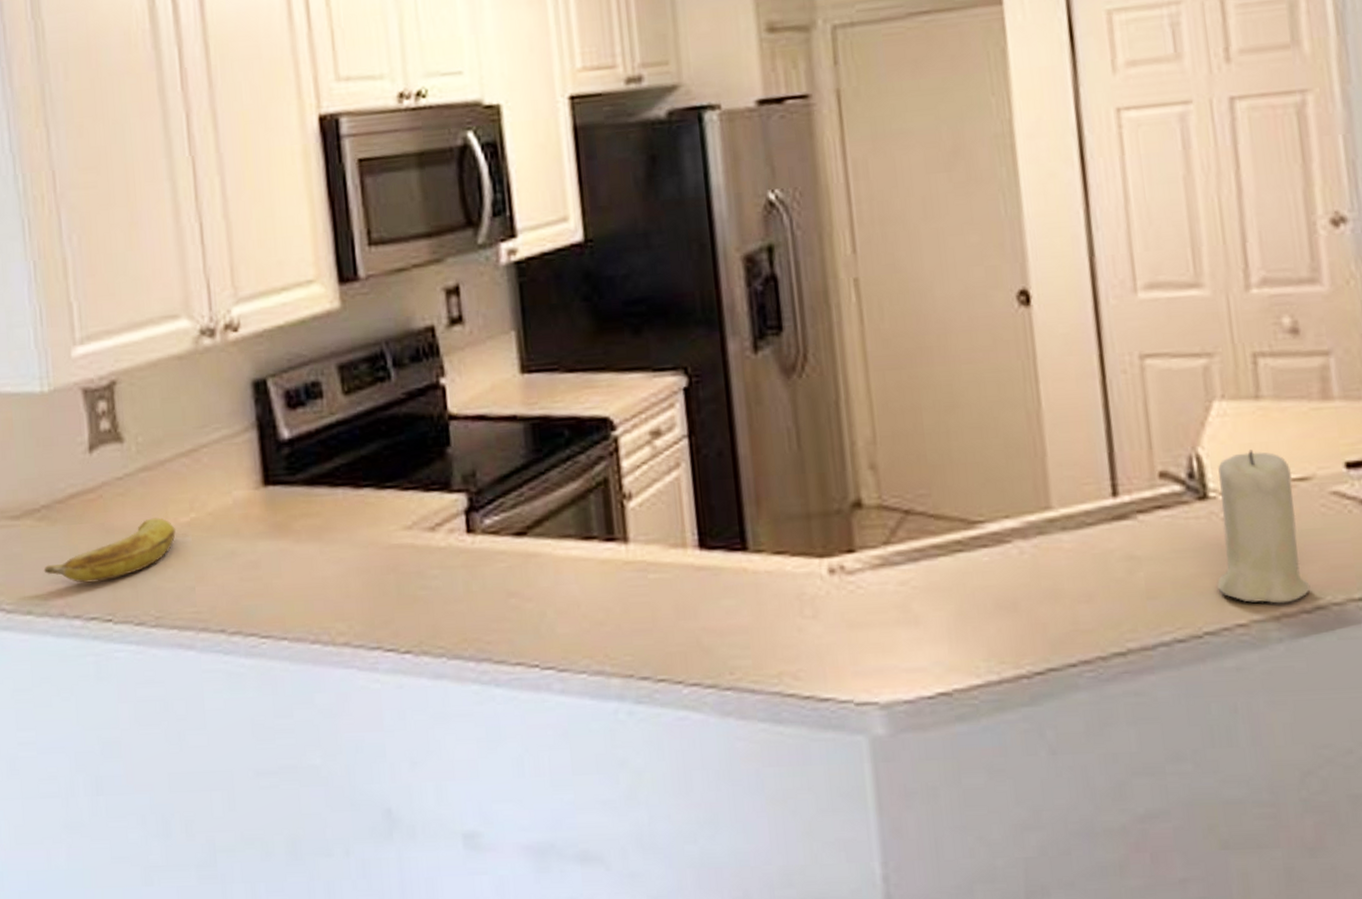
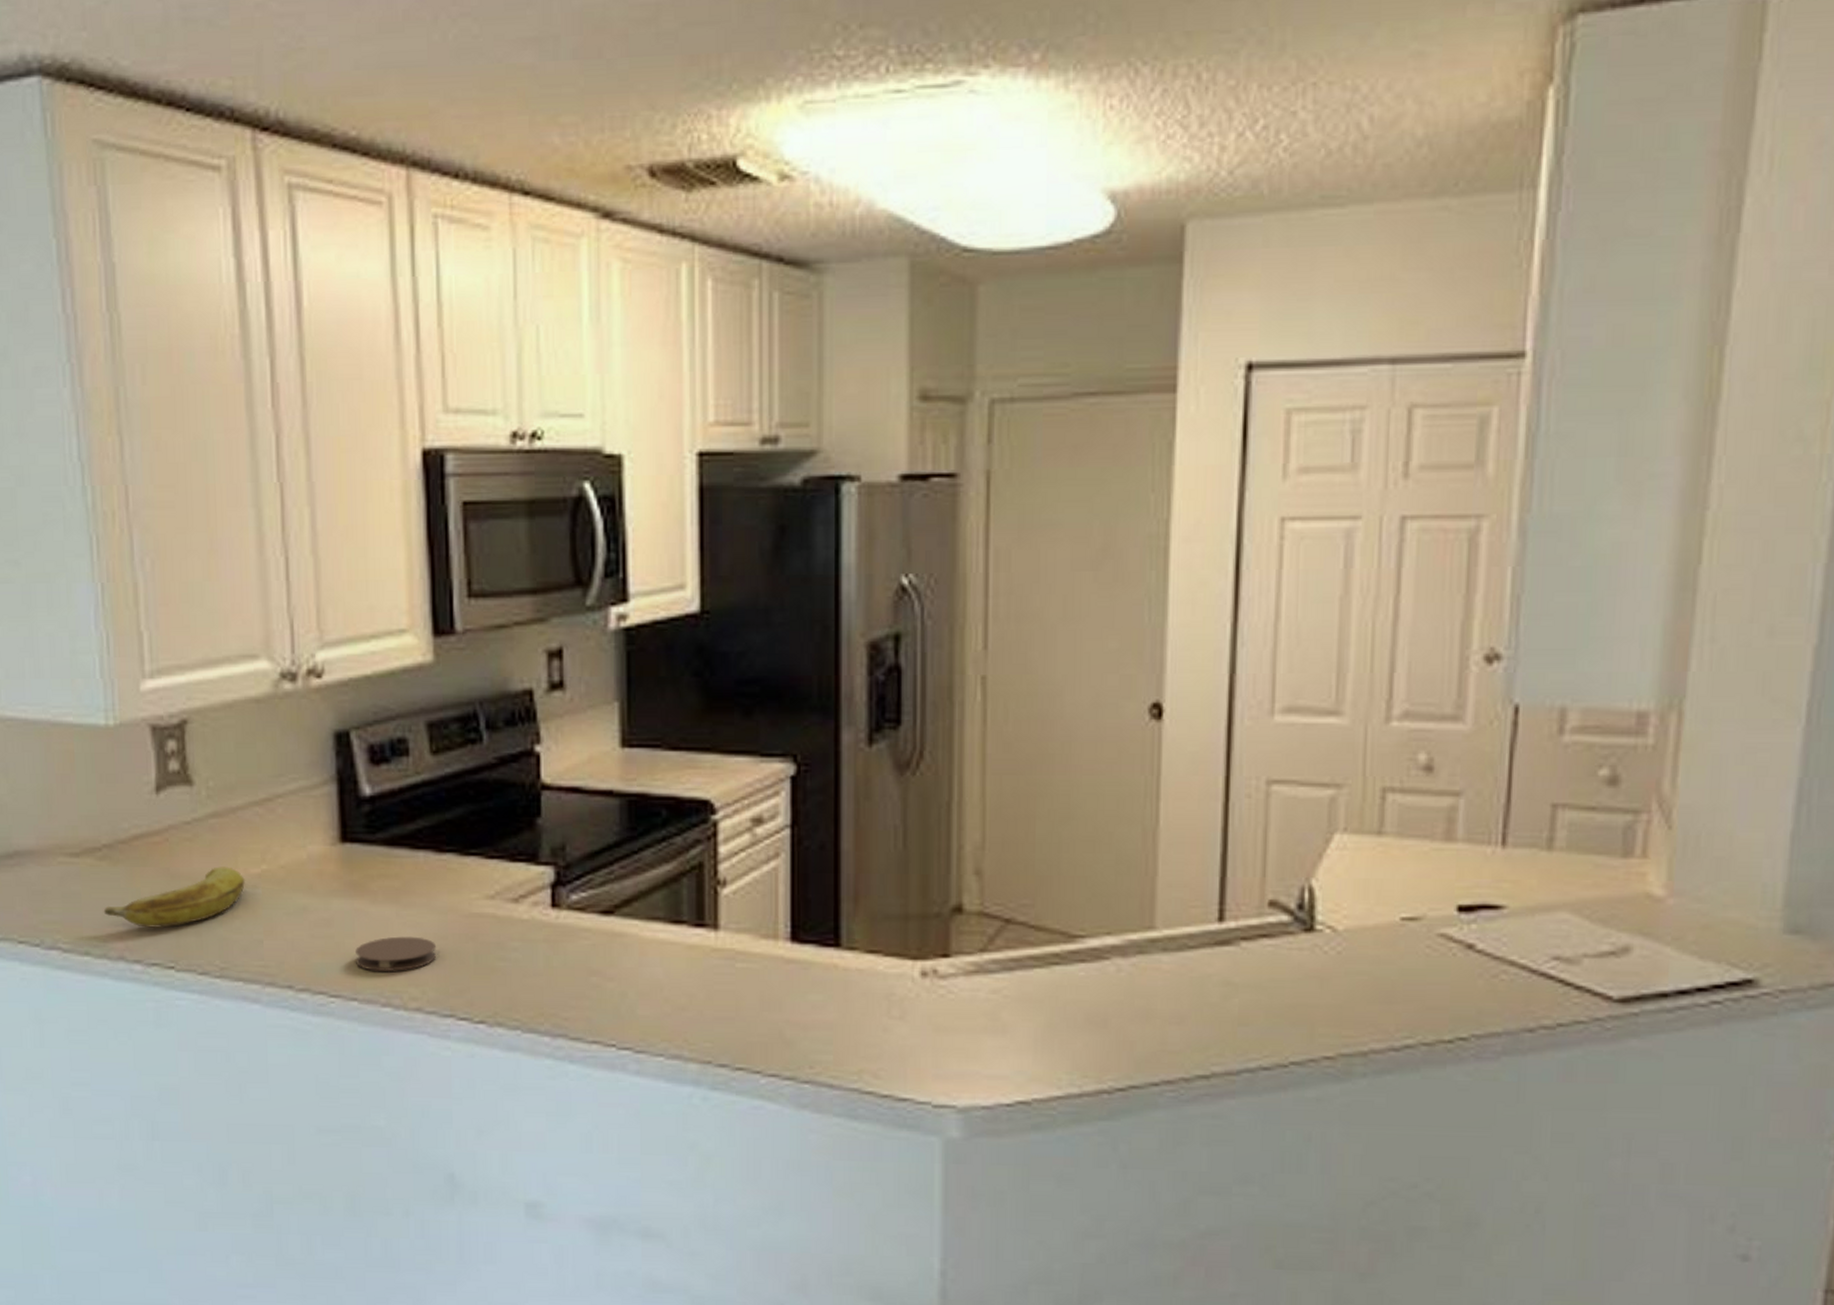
coaster: none [283,572,361,609] -> present [356,936,437,972]
candle: present [1217,449,1311,604] -> none [1310,885,1403,1040]

